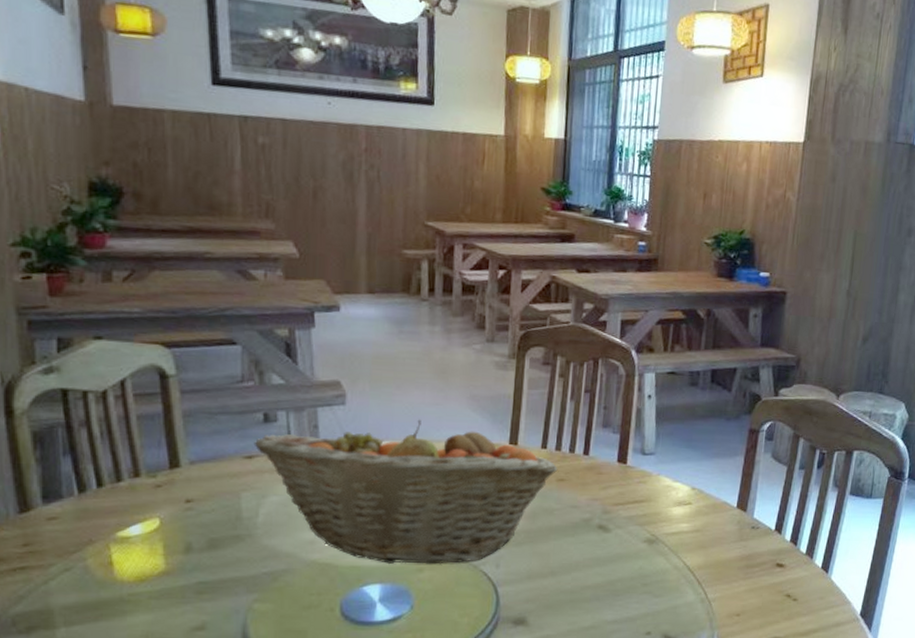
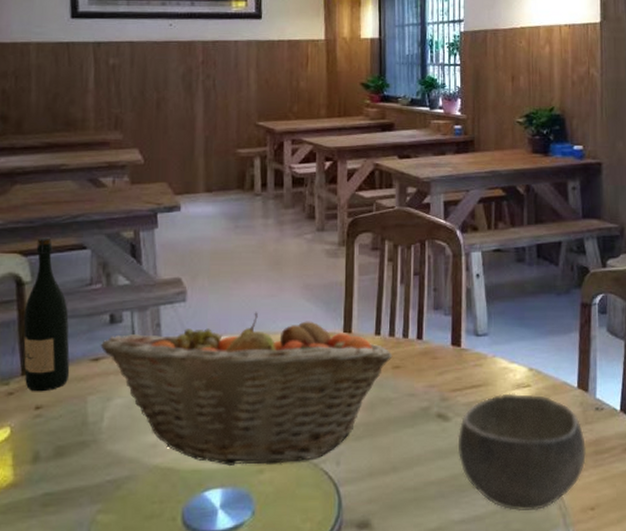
wine bottle: none [169,329,222,486] -> present [23,237,70,392]
bowl: none [615,509,739,615] -> present [457,393,586,511]

